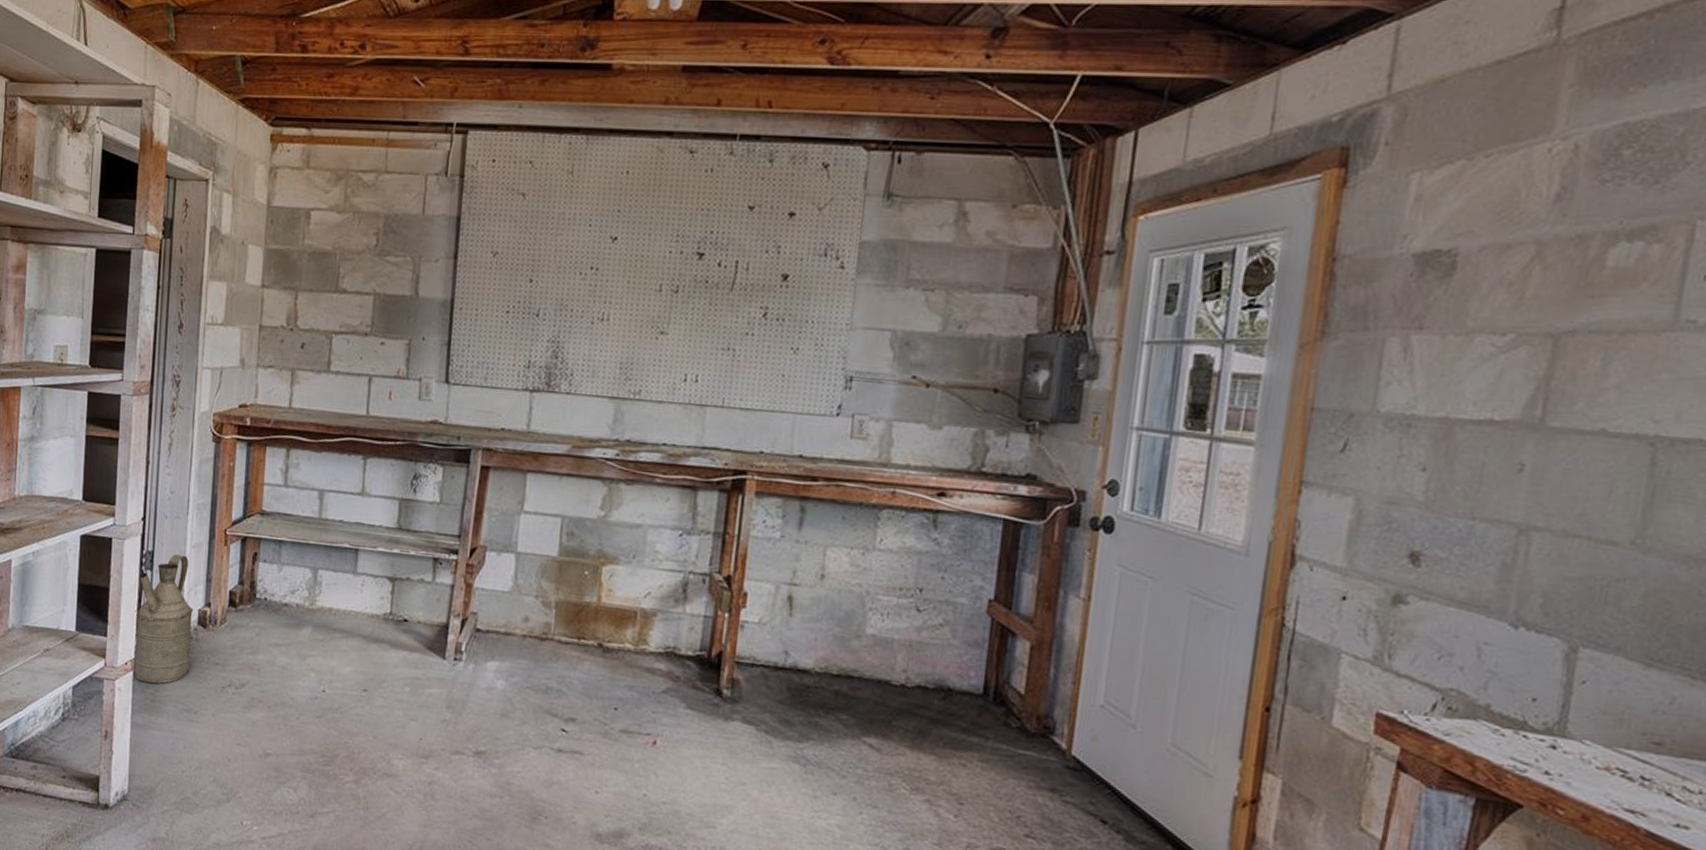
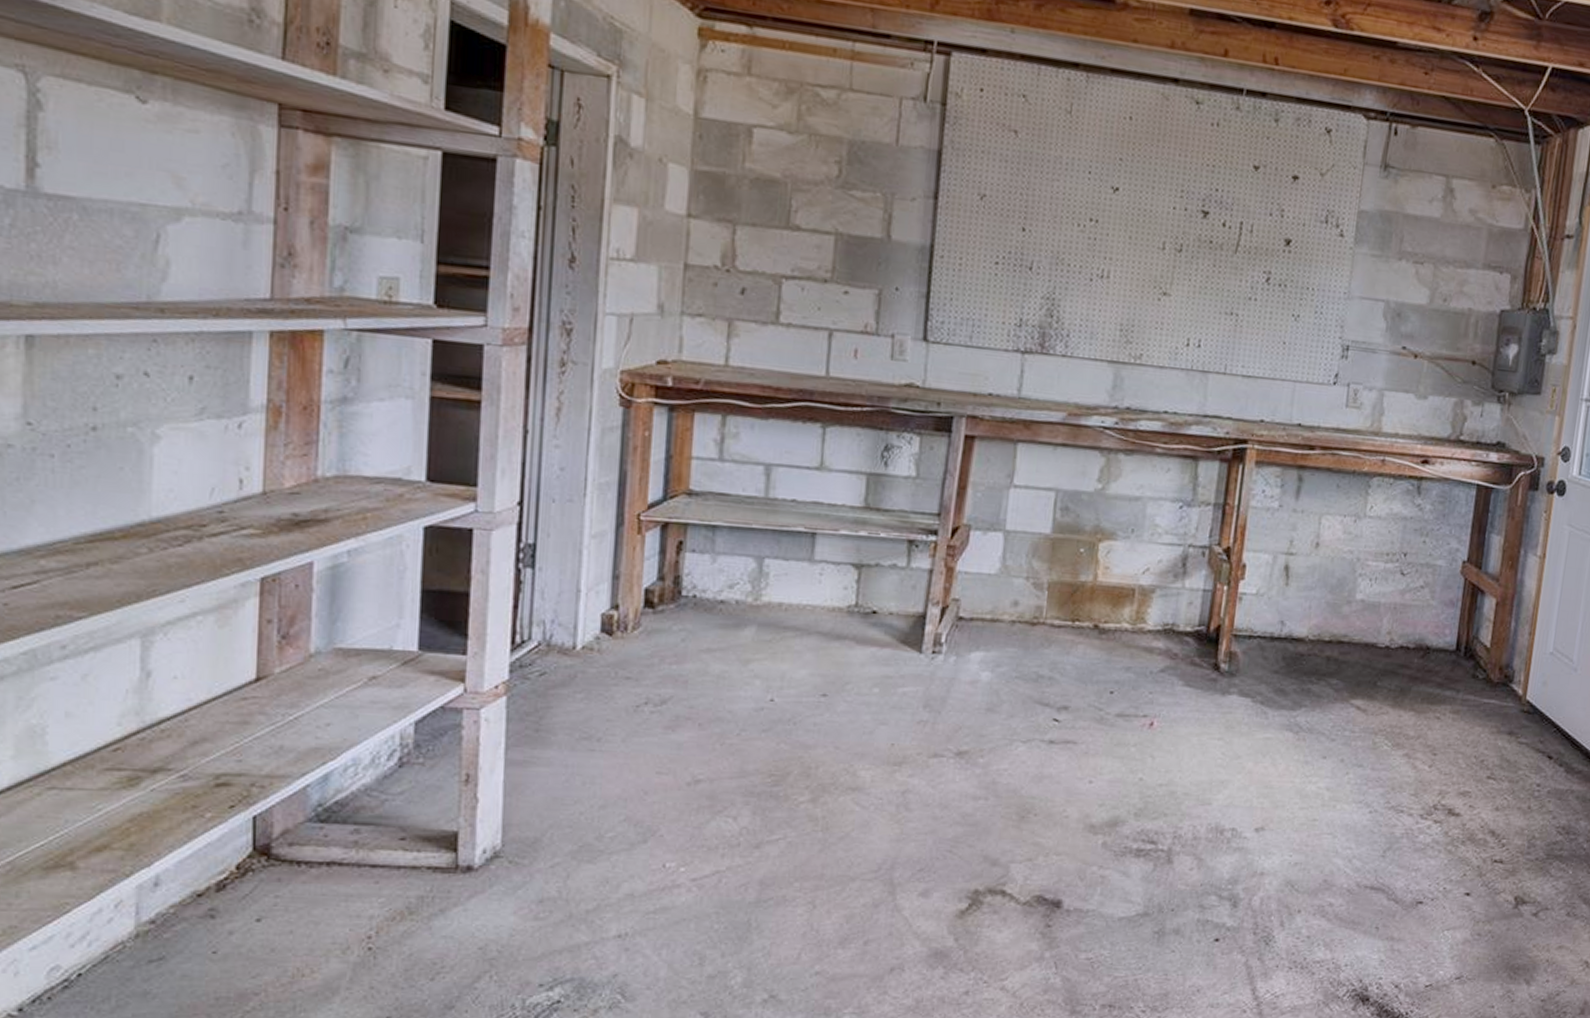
watering can: present [134,554,194,684] -> none [508,546,595,709]

